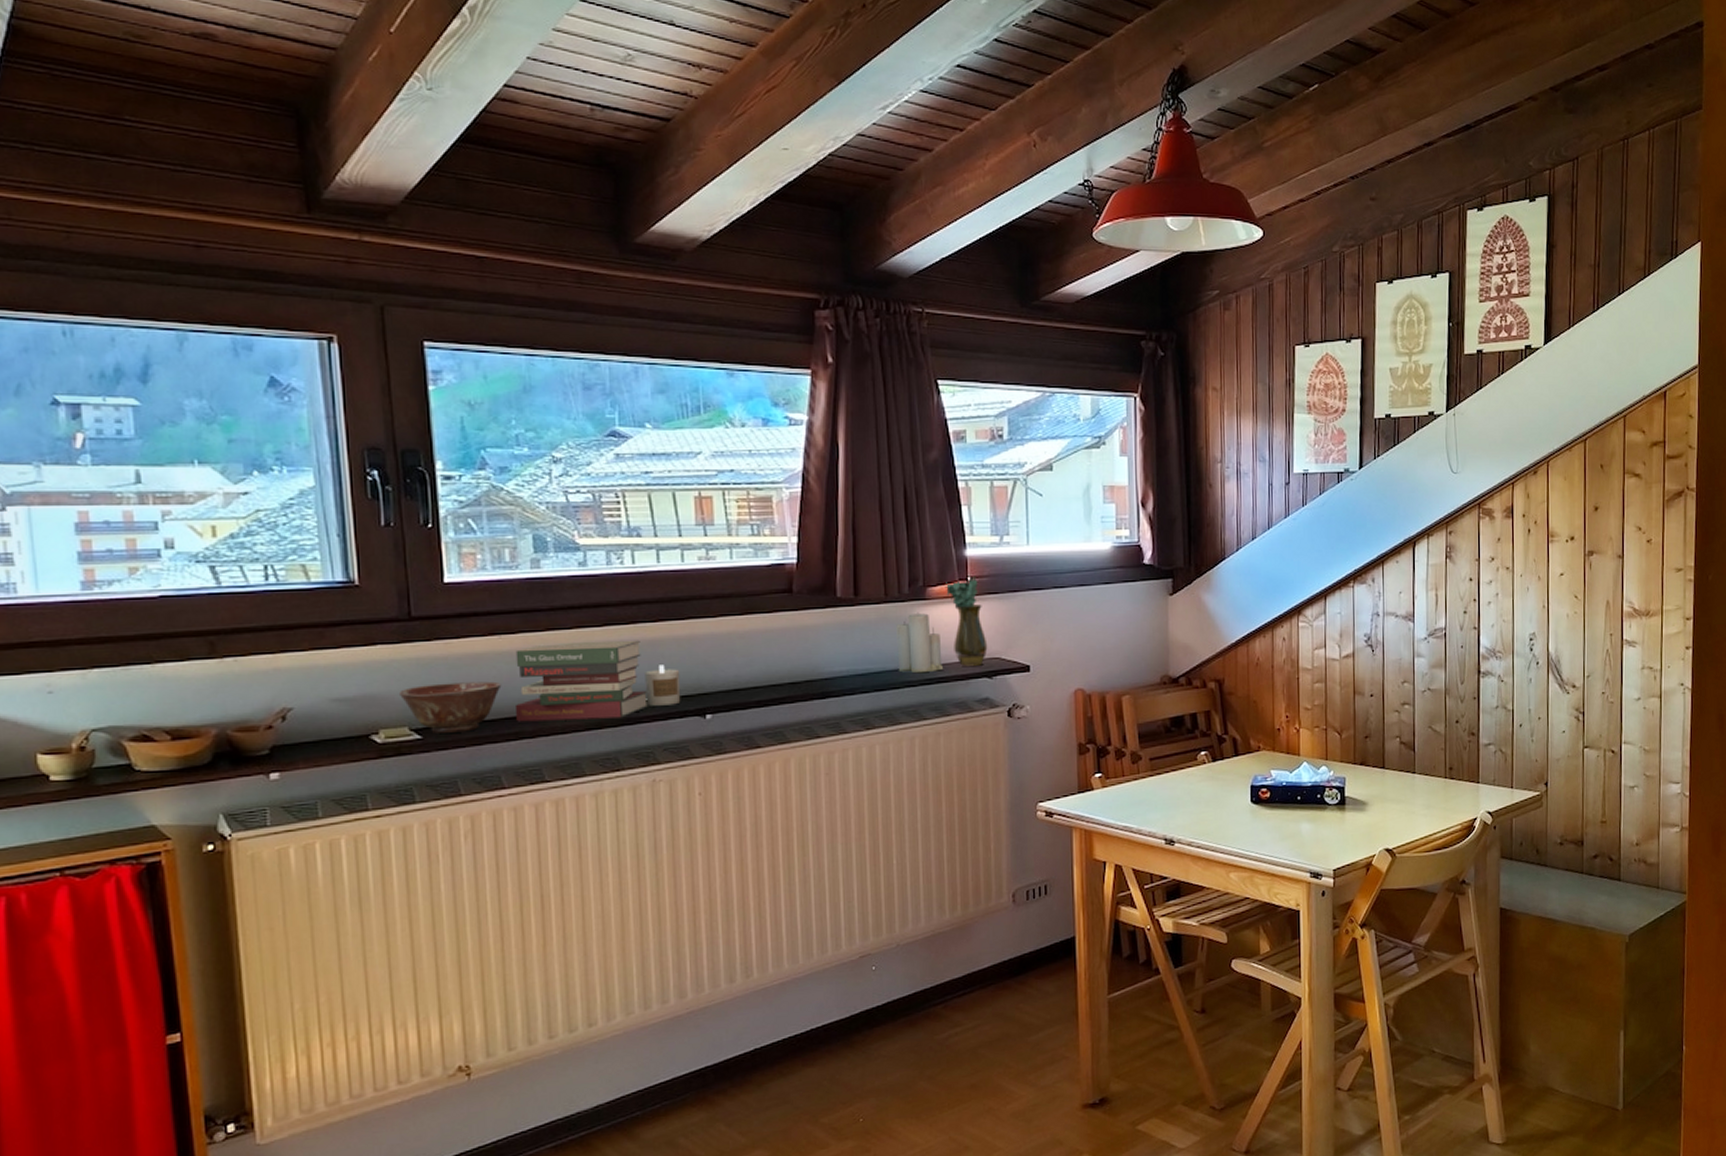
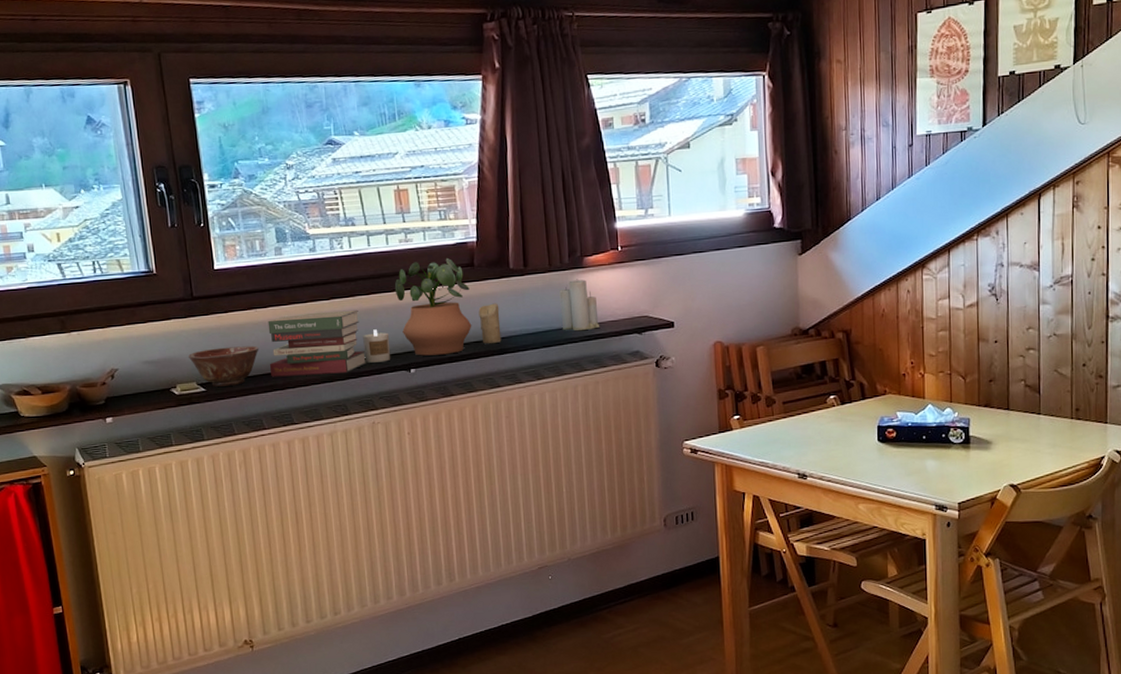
potted plant: none [689,580,787,699] -> present [394,257,472,356]
candle: none [796,637,823,687] -> present [478,303,502,345]
vase: present [944,576,988,666] -> none [599,245,637,324]

